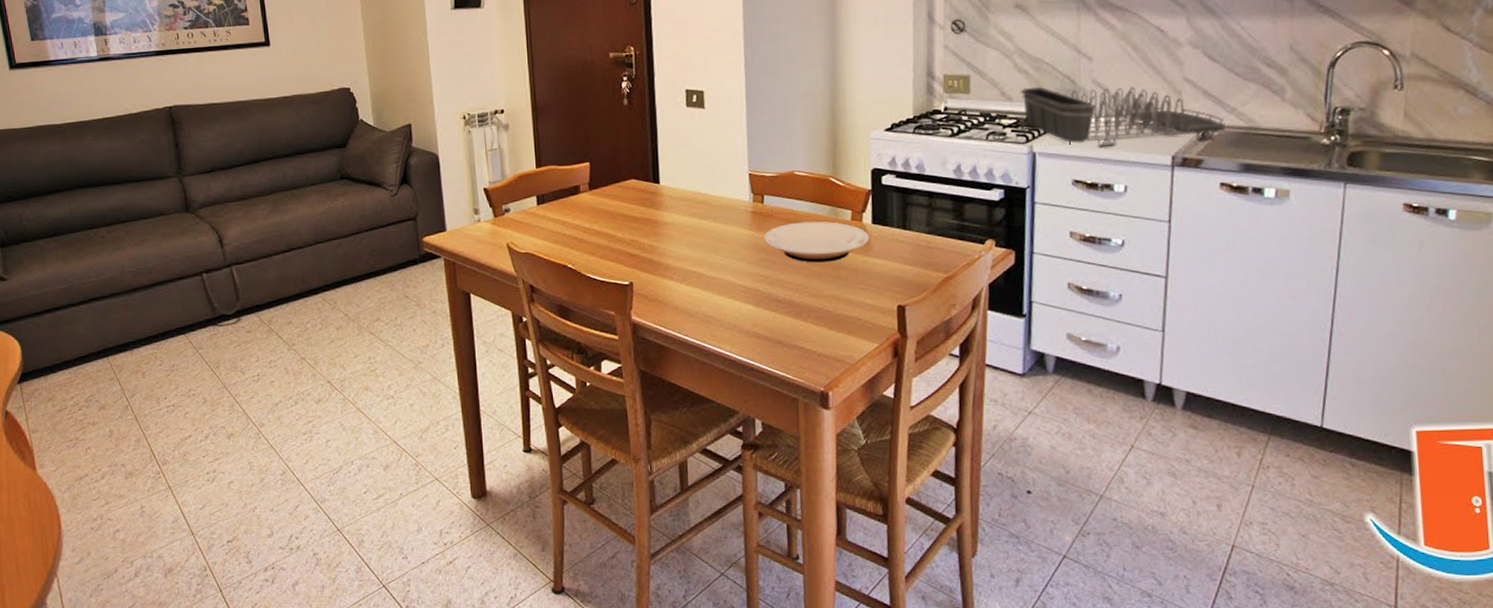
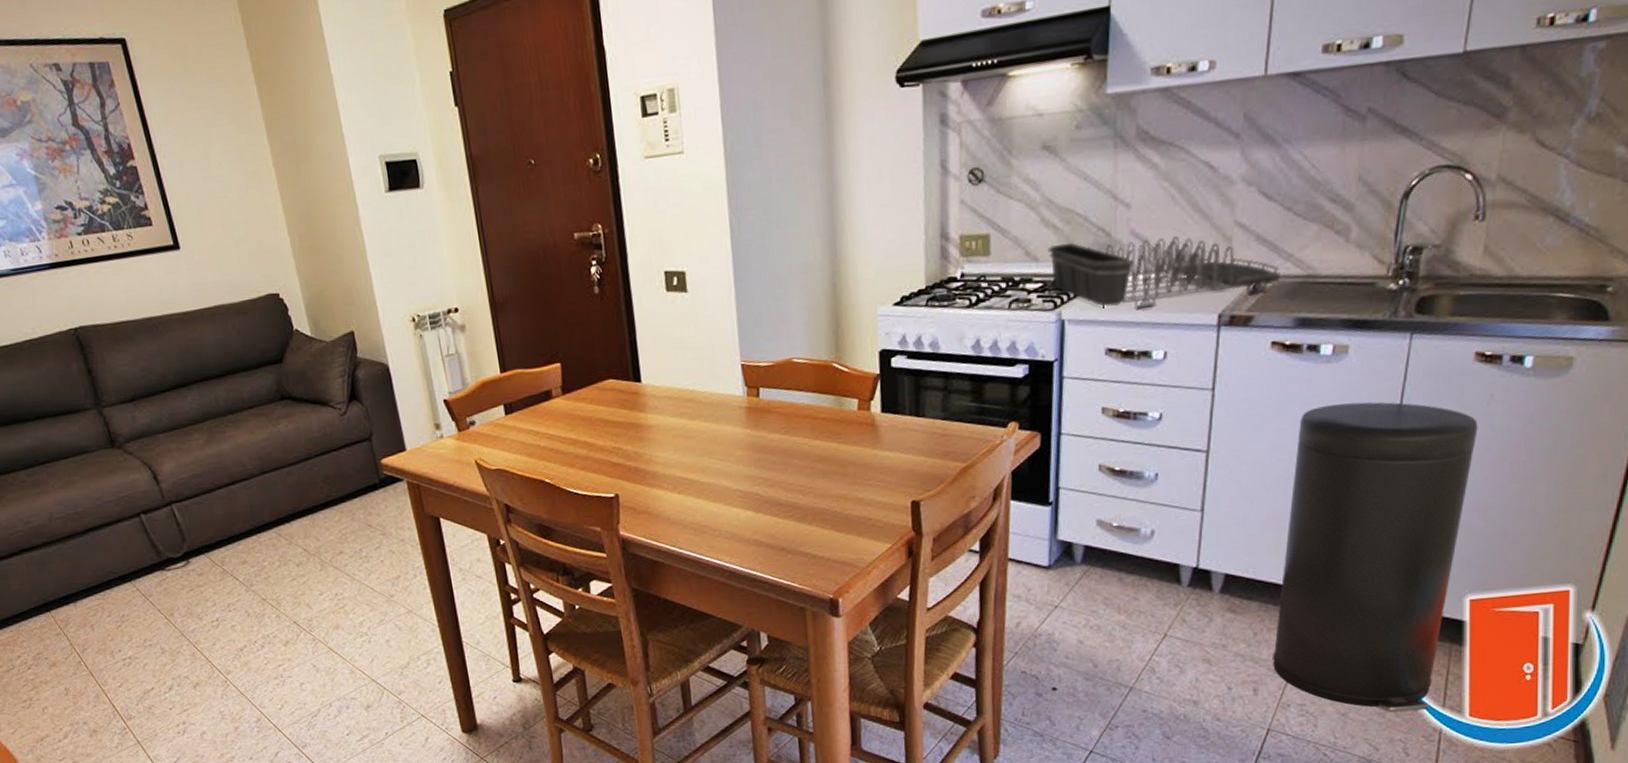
plate: present [763,221,869,263] -> none [761,413,879,460]
pedal bin: none [1234,241,1412,537] -> present [1273,402,1478,713]

